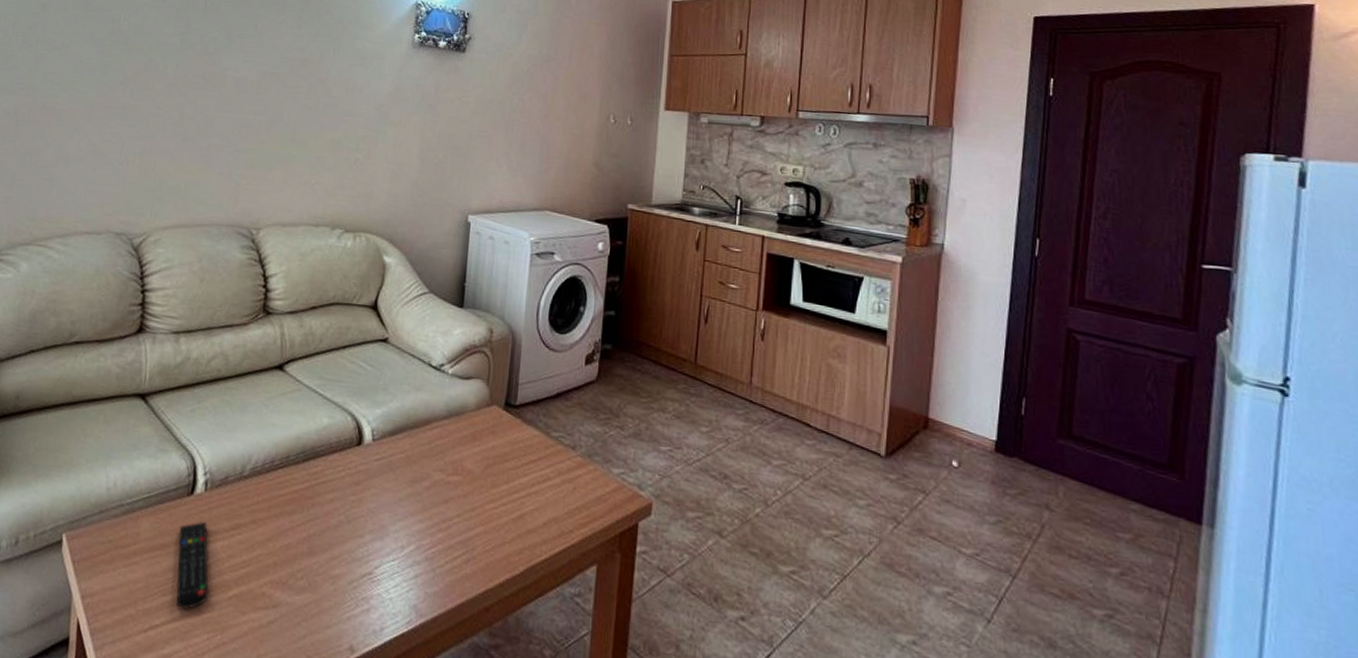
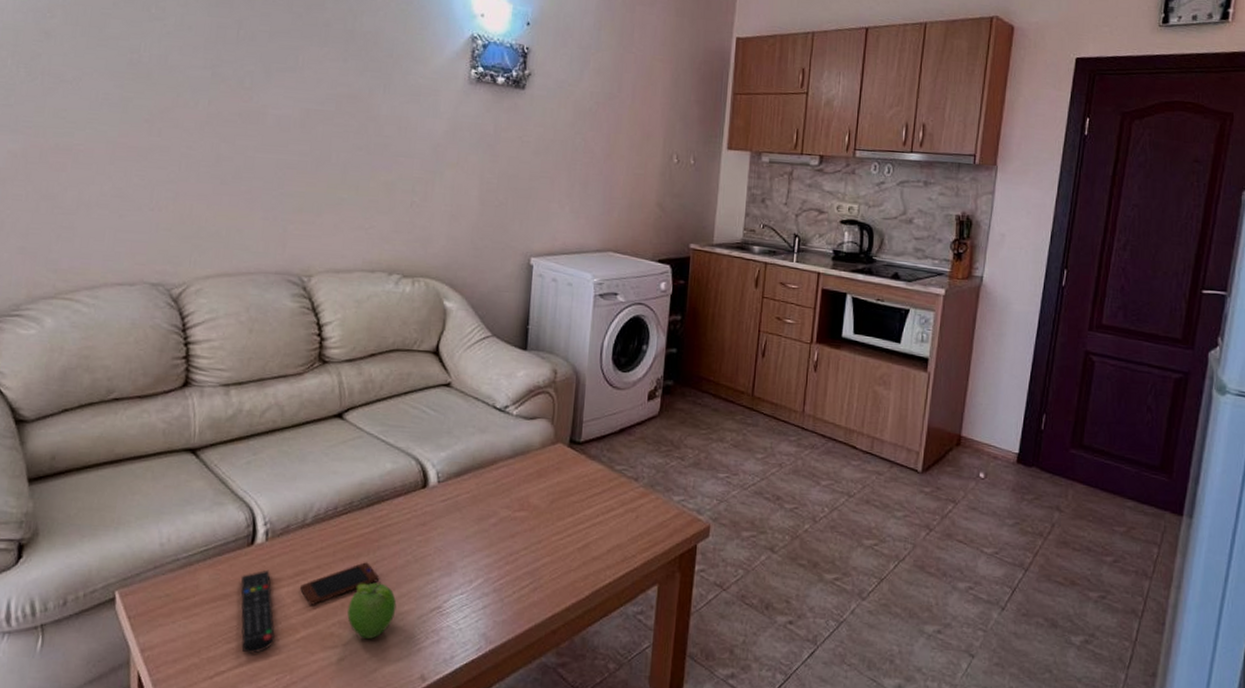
smartphone: none [234,519,313,562] -> present [299,562,380,605]
fruit: none [279,541,328,603] -> present [347,582,397,639]

